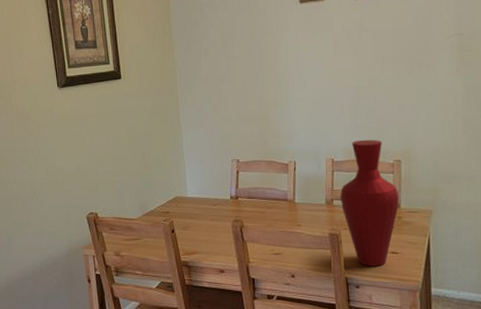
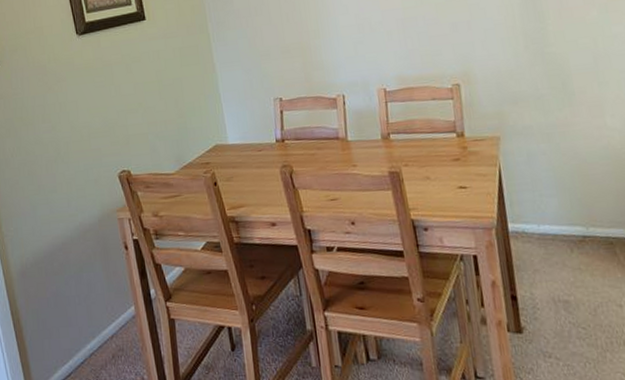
vase: present [340,139,400,266] -> none [396,64,463,205]

